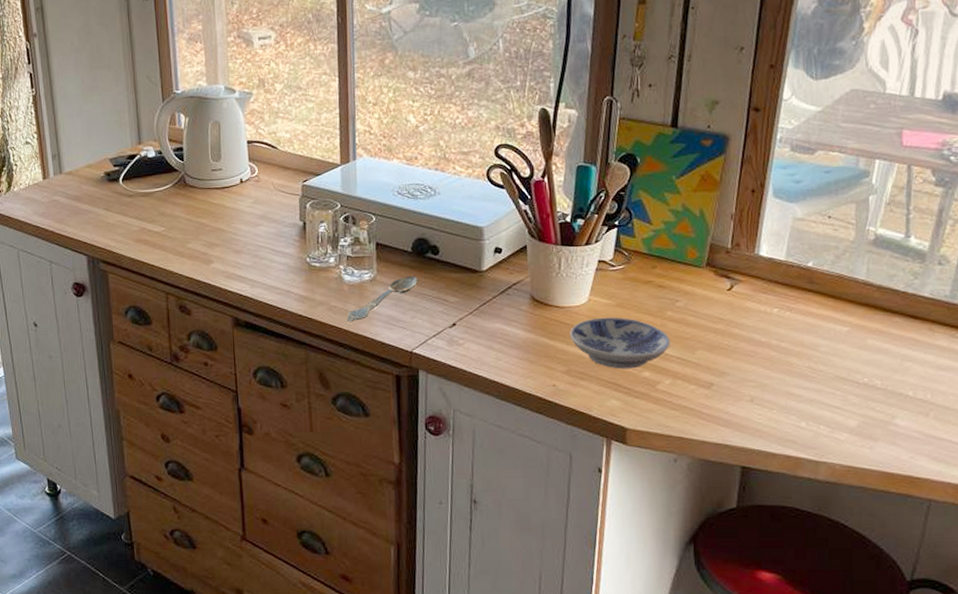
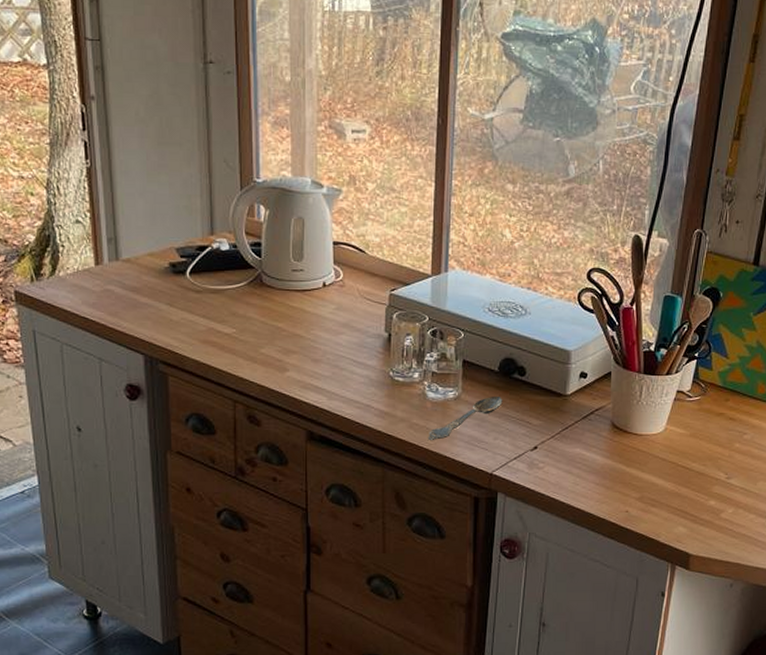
bowl: present [570,317,671,369] -> none [645,446,736,497]

